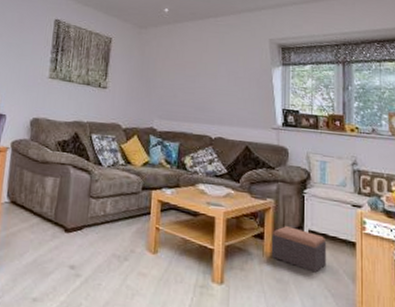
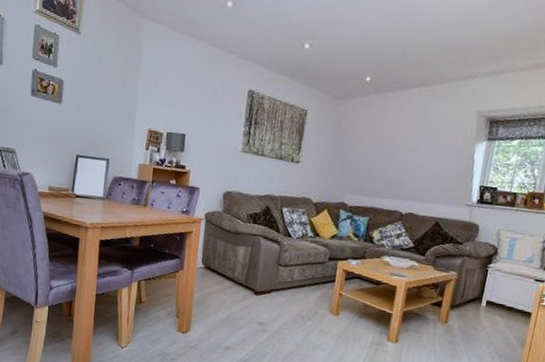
footstool: present [271,226,327,273] -> none [446,296,503,337]

